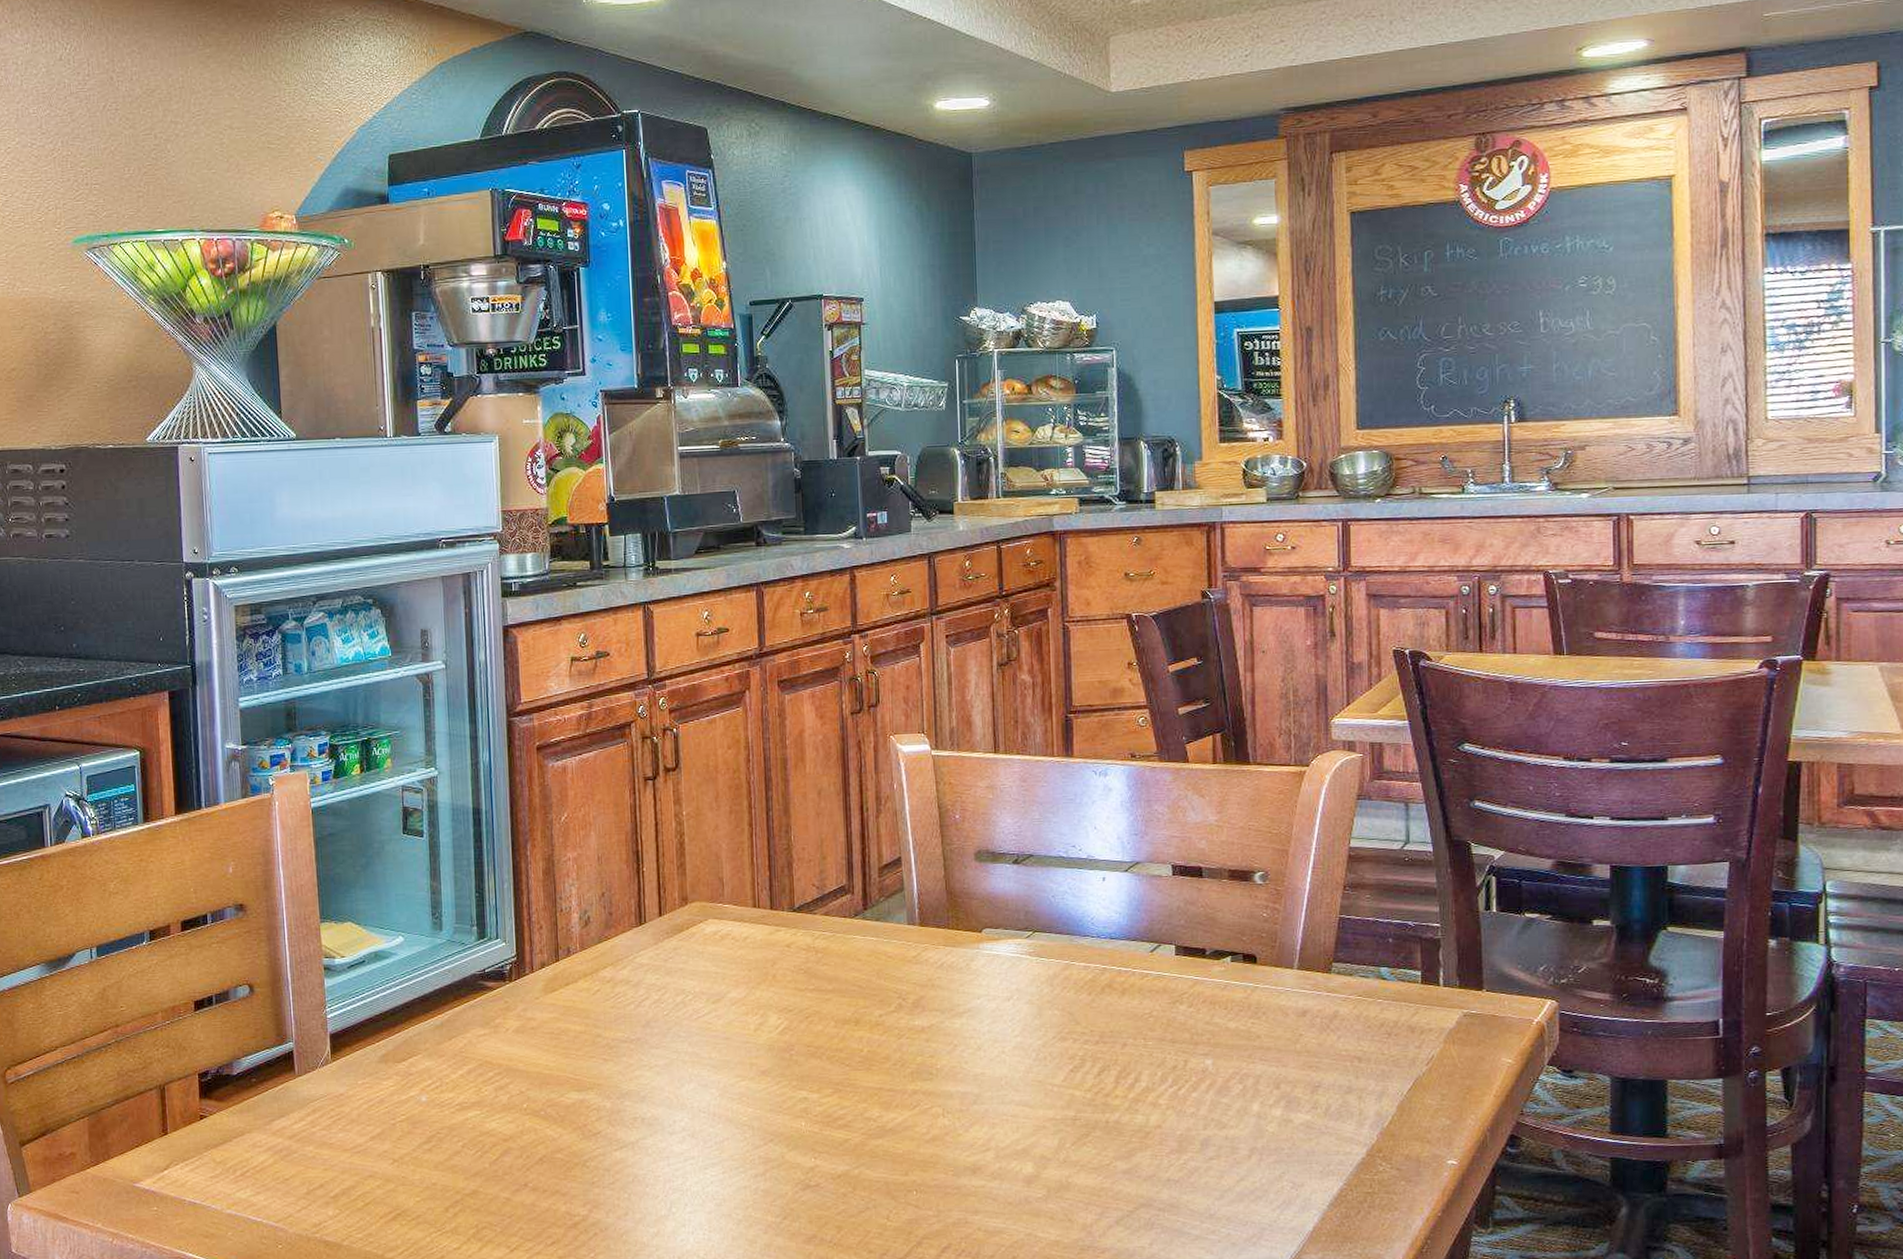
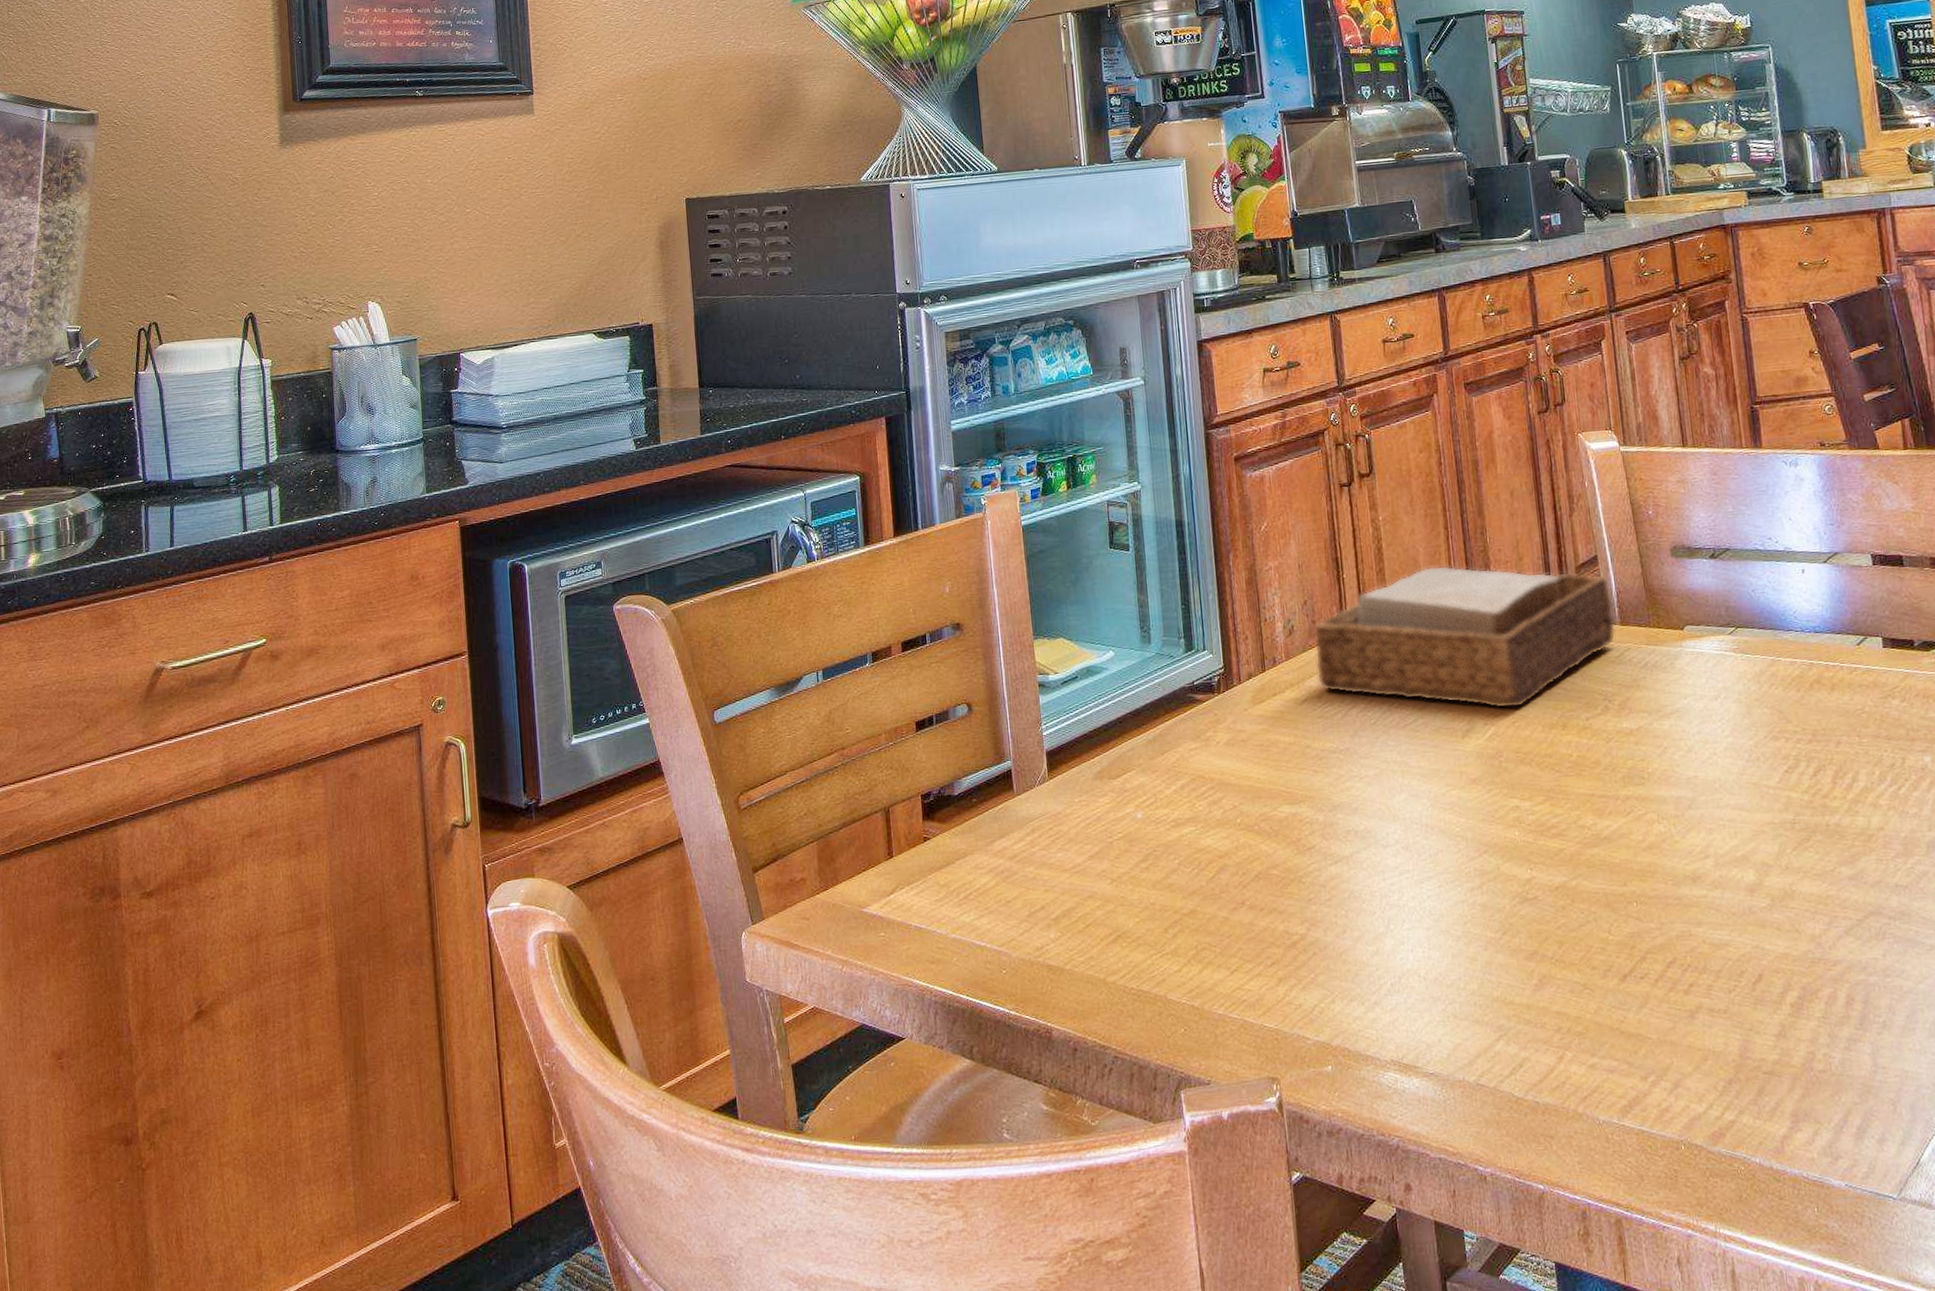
napkin holder: none [610,862,915,1004] -> present [1314,565,1616,709]

